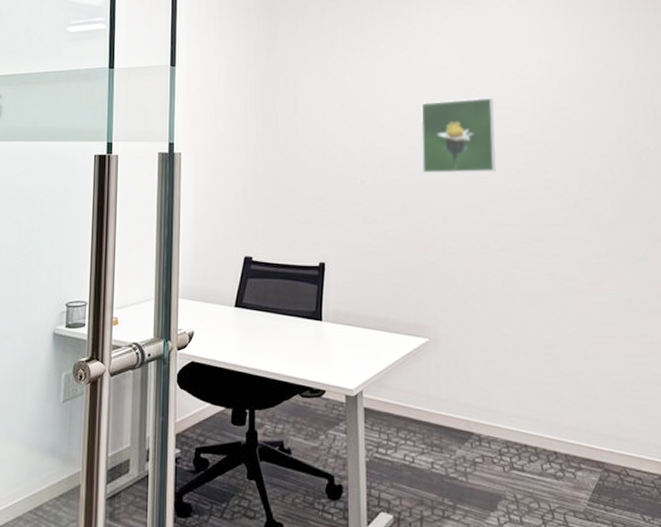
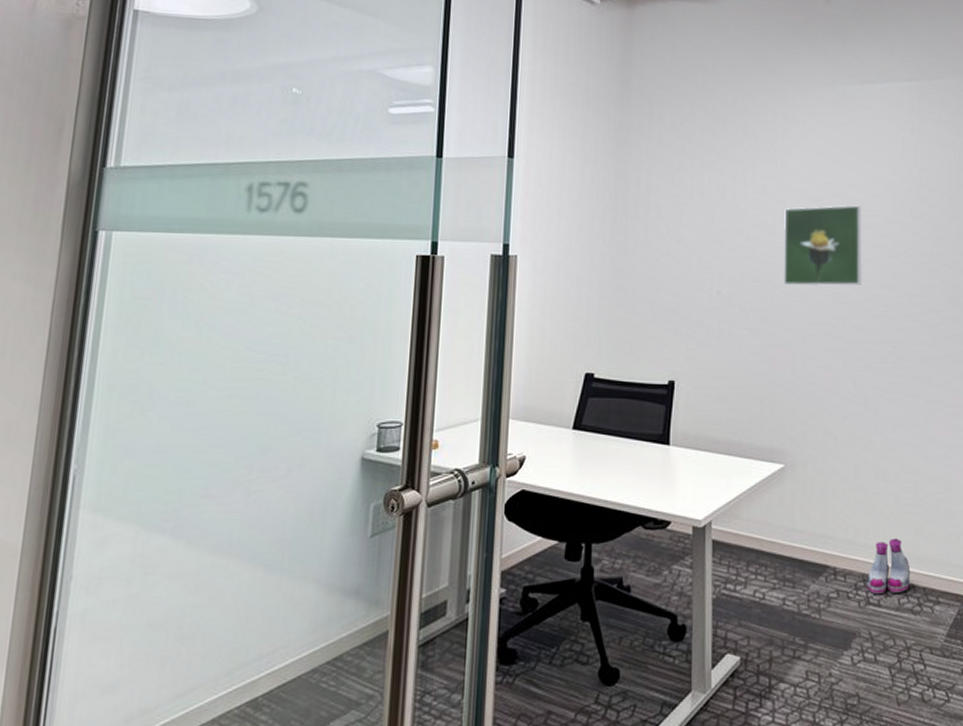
boots: none [510,408,553,460] -> present [867,538,911,595]

